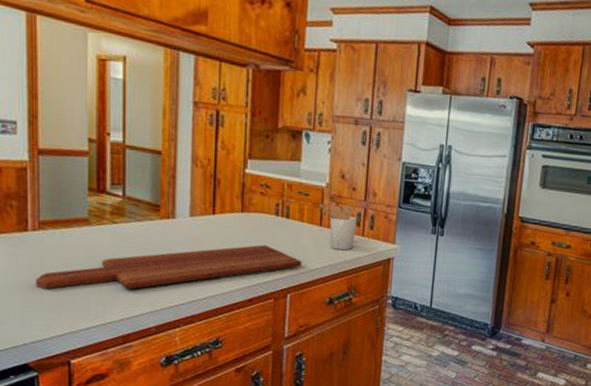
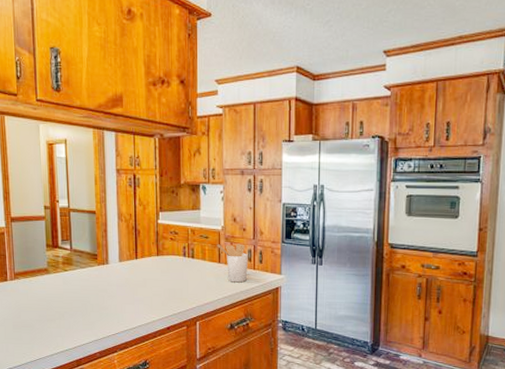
cutting board: present [35,245,302,290] -> none [14,282,207,325]

